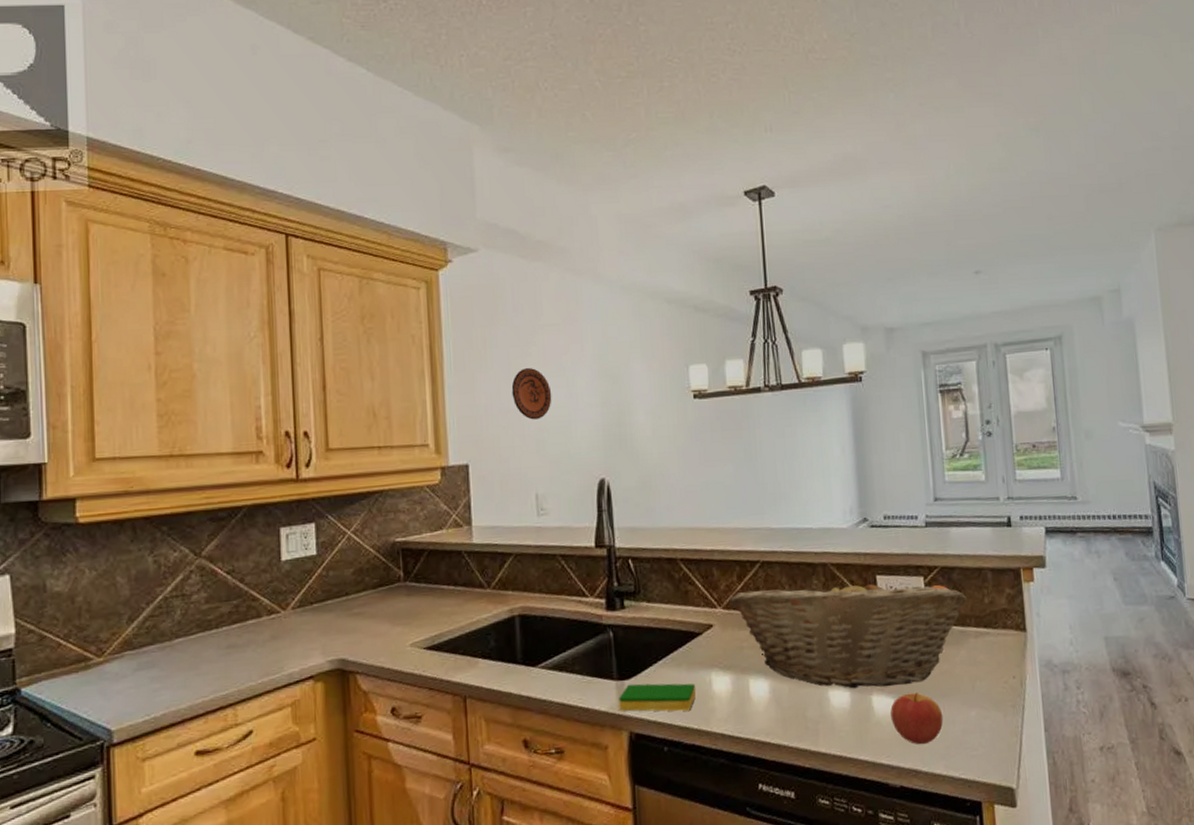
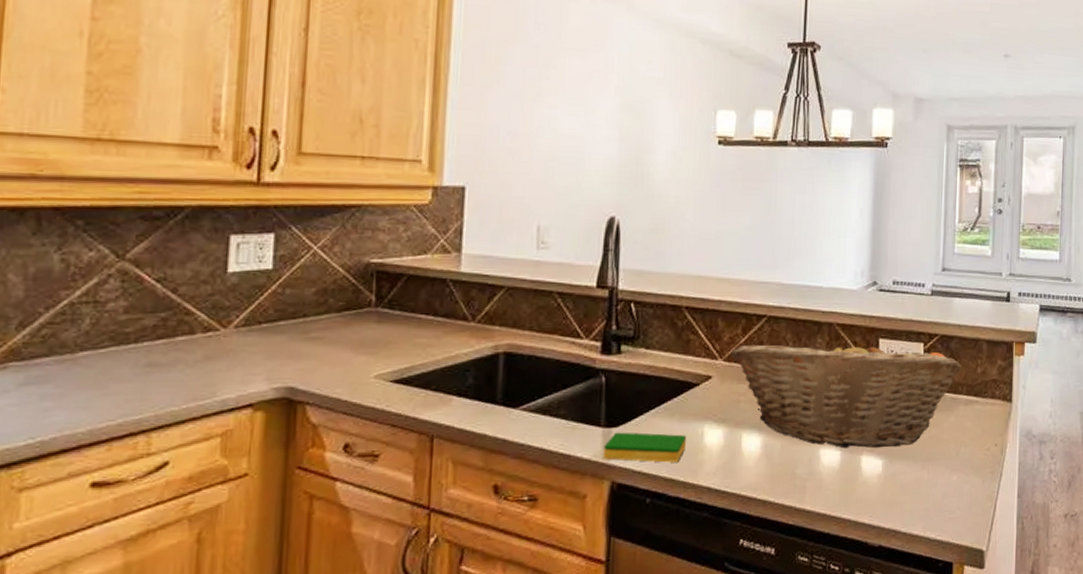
decorative plate: present [511,368,552,420] -> none [523,91,568,147]
apple: present [890,692,944,745] -> none [877,455,927,506]

